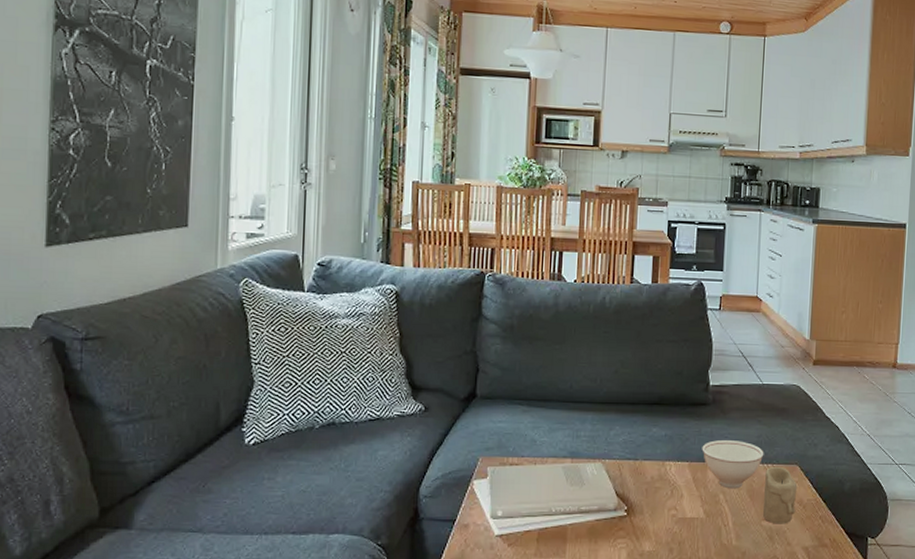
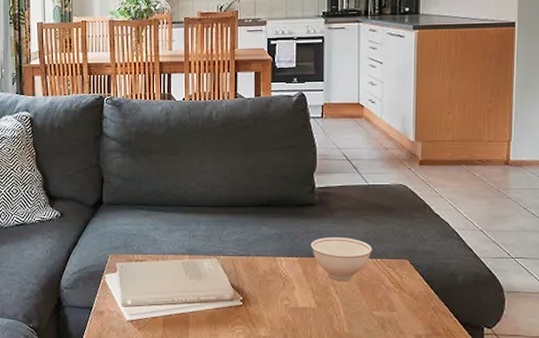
candle: present [762,466,798,524] -> none [373,260,408,314]

